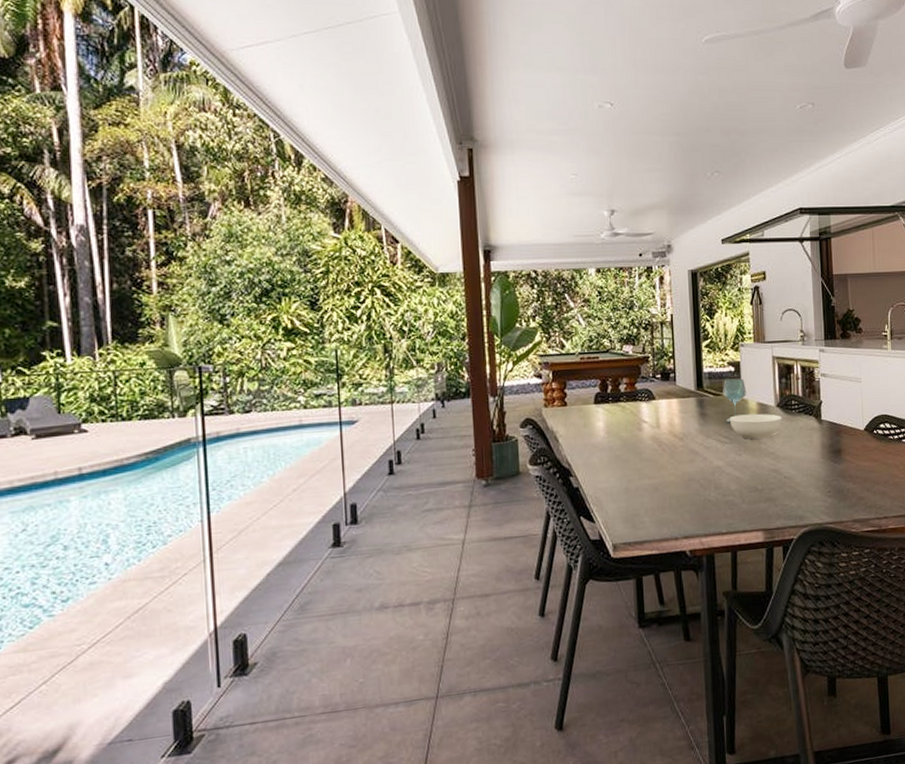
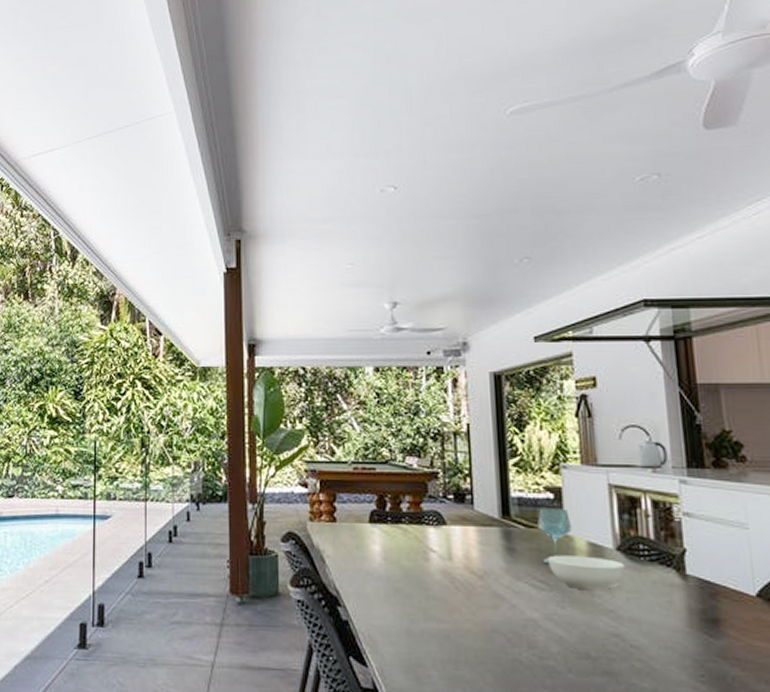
kettle: none [793,320,812,343] -> present [638,441,668,470]

